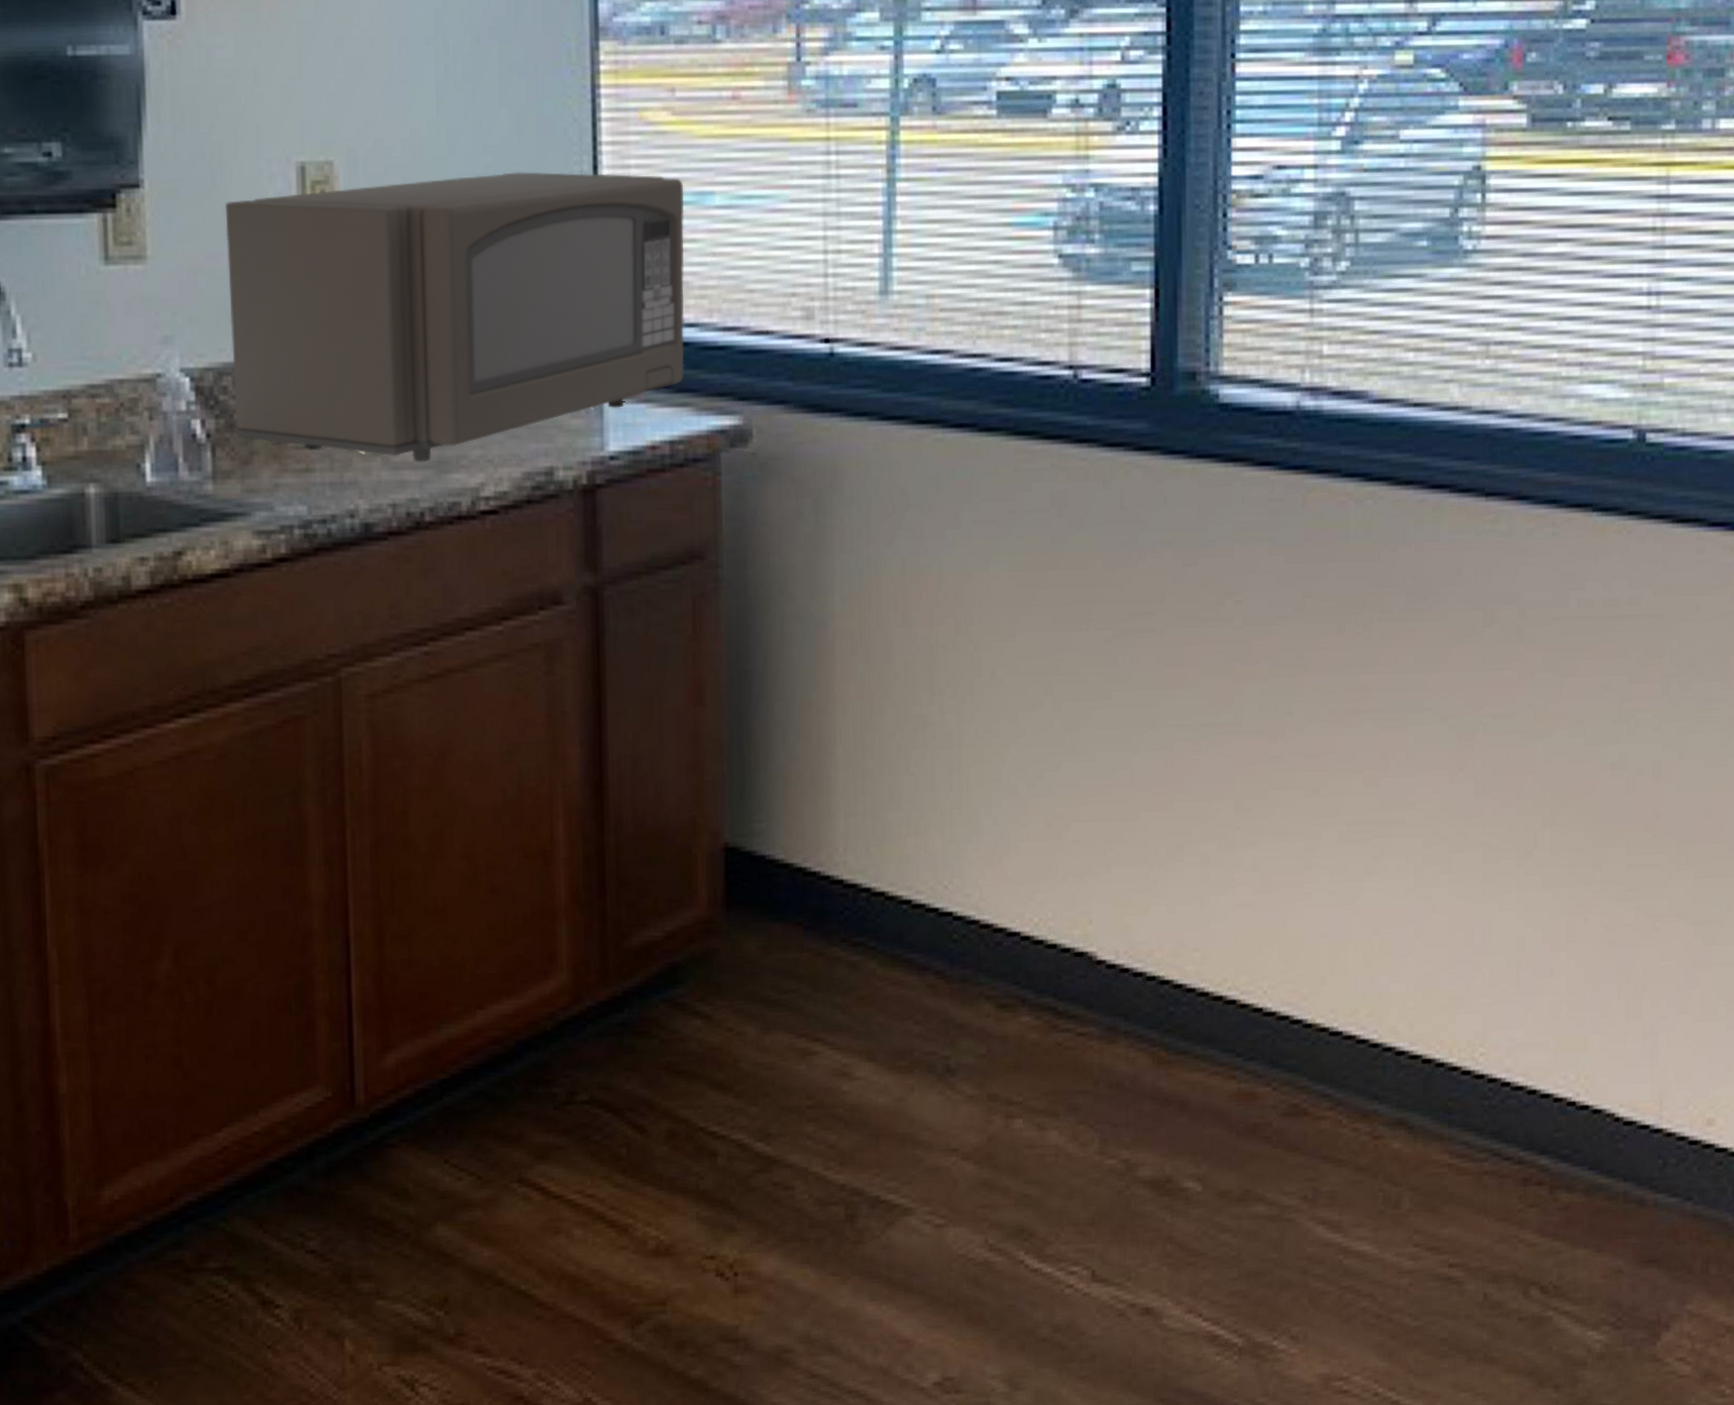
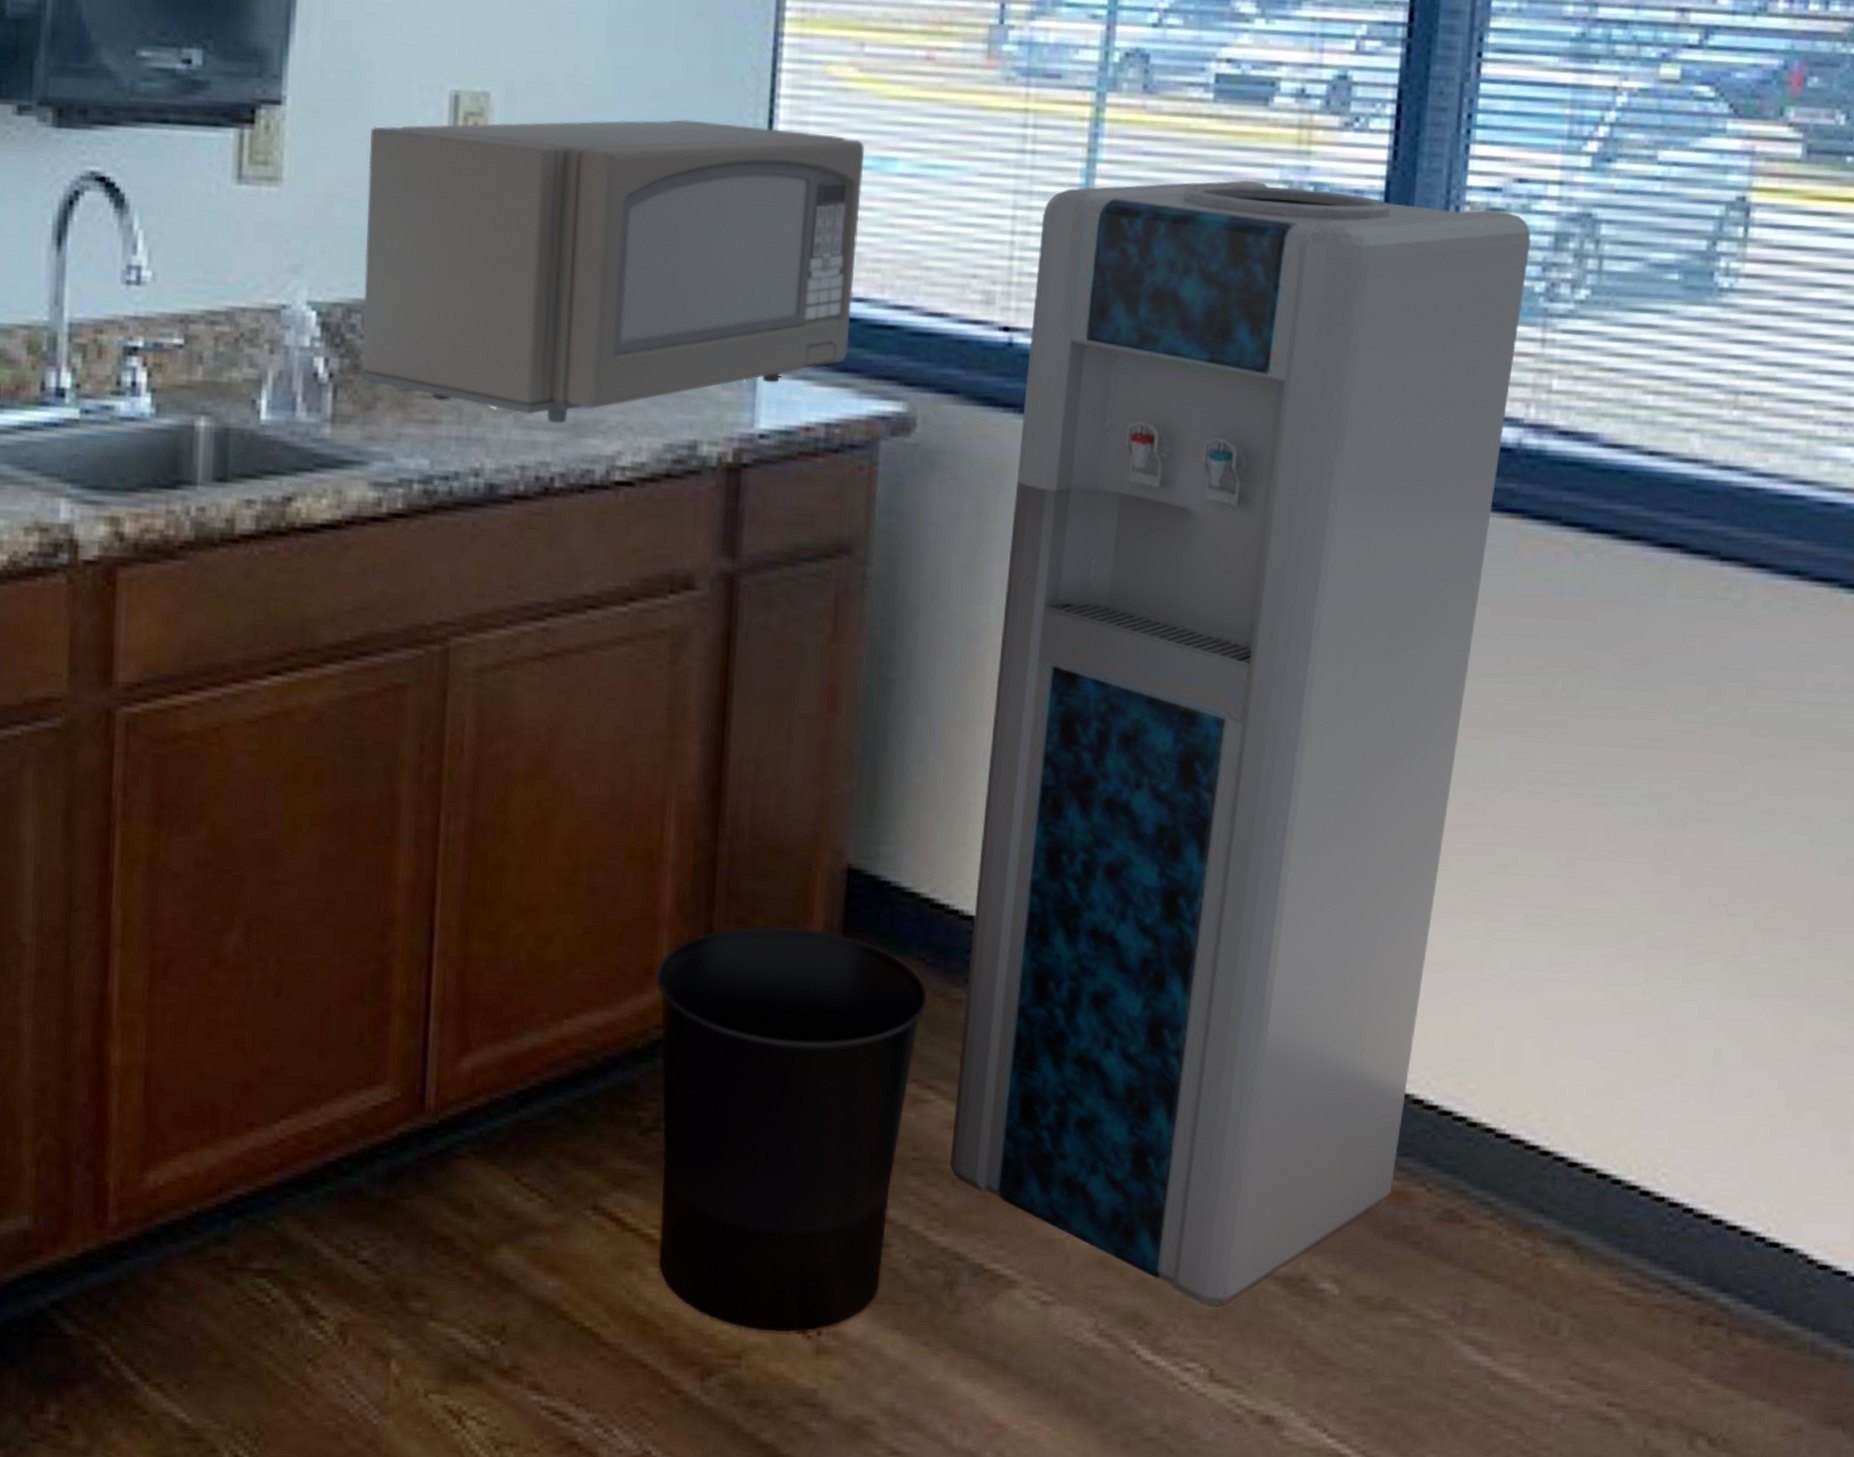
waste bin: none [558,905,808,1278] -> present [655,926,928,1333]
water cooler: none [841,186,1294,1213] -> present [950,180,1531,1306]

